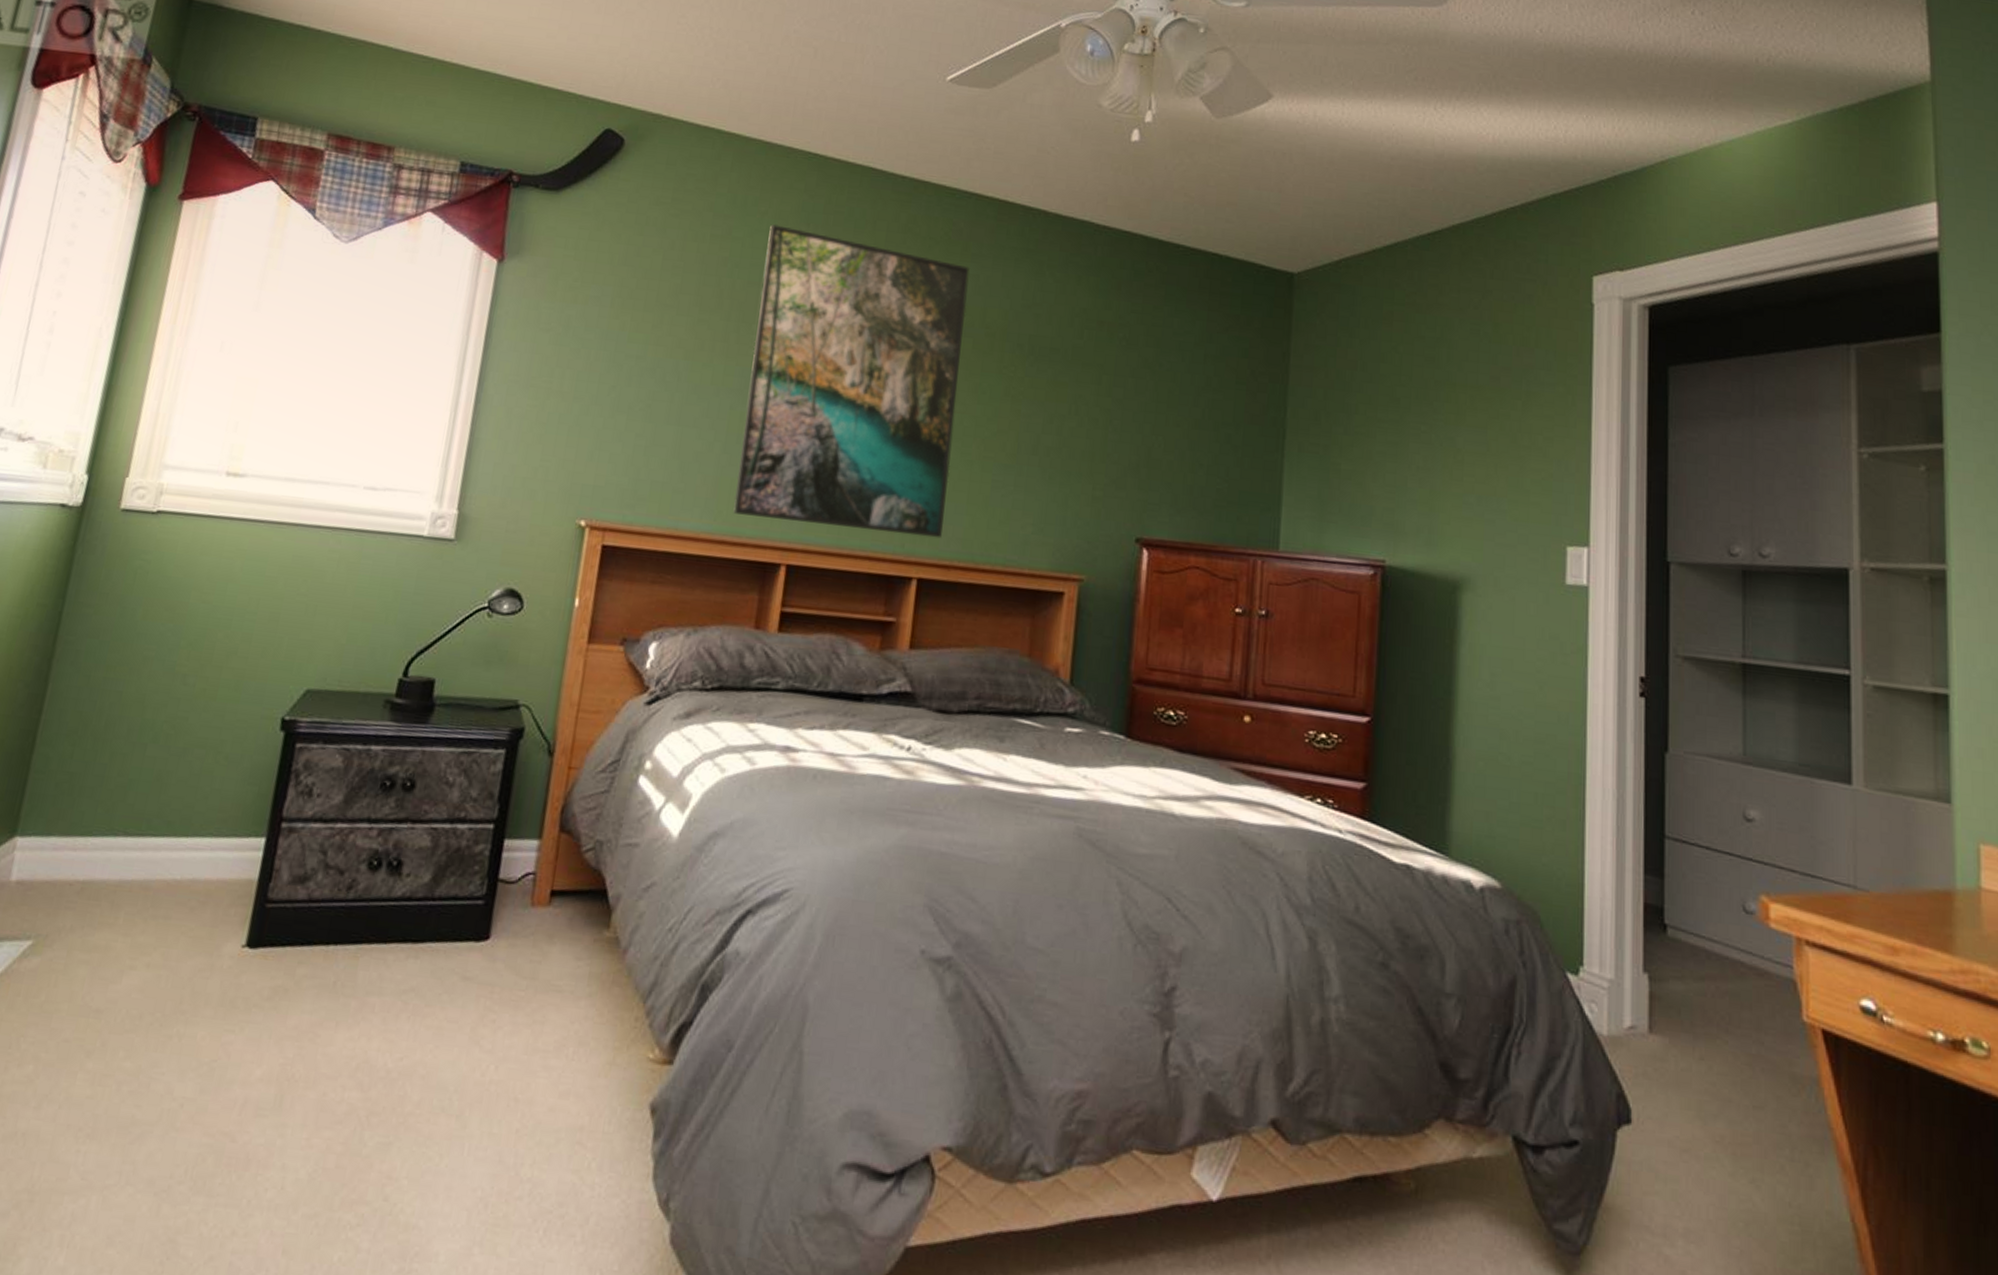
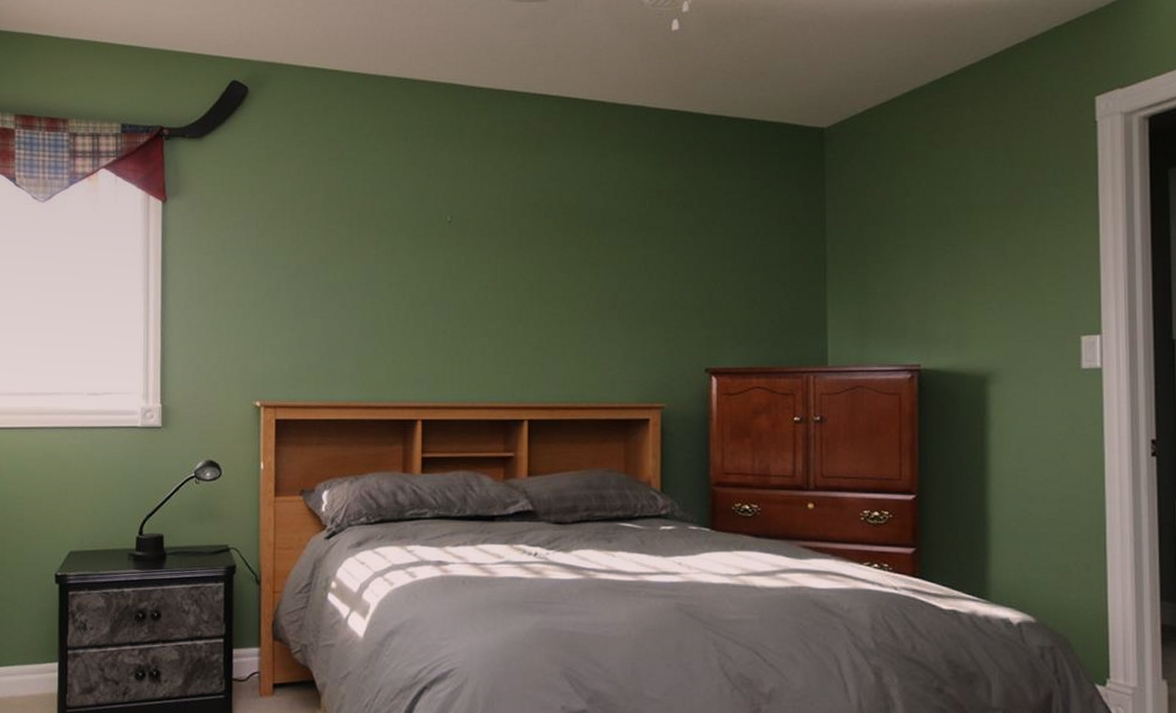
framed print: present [733,223,970,539] -> none [373,142,545,386]

